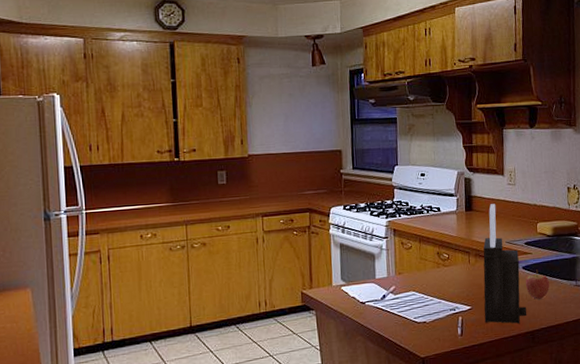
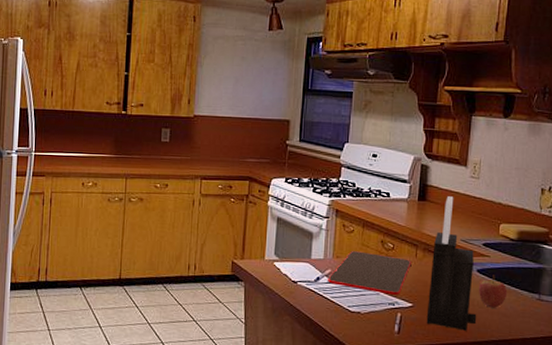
cutting board: none [392,265,466,302] -> present [327,251,412,295]

